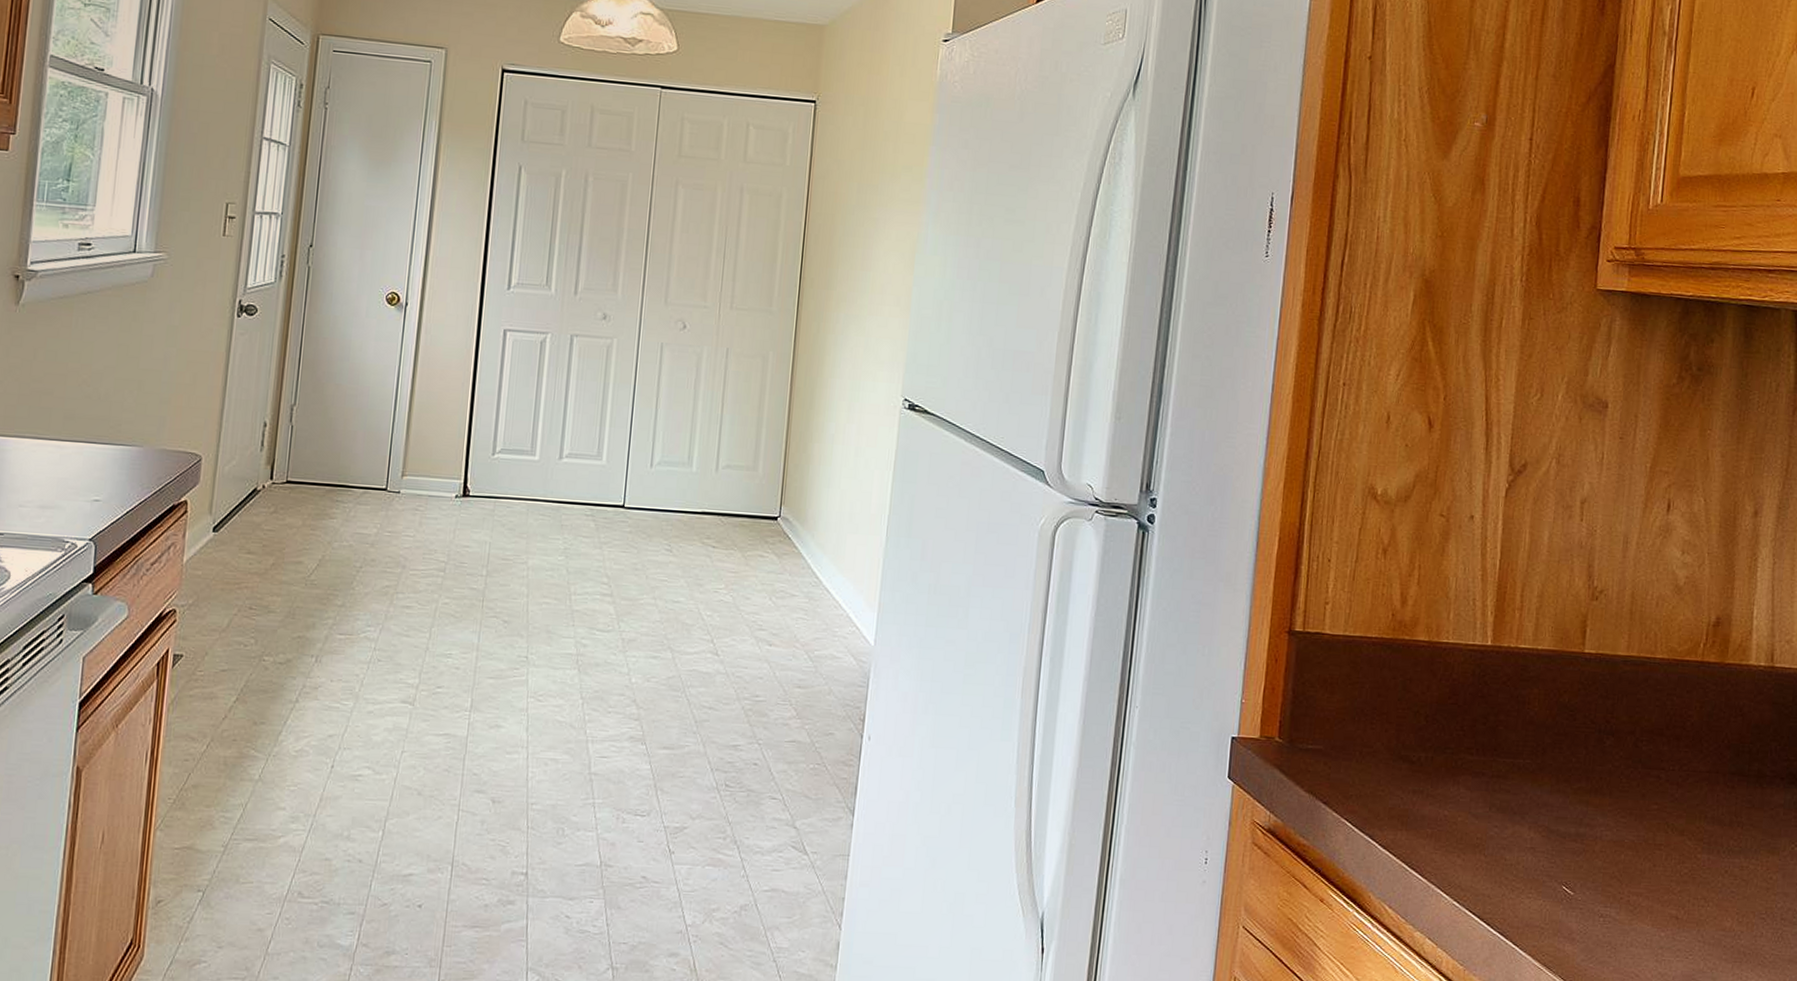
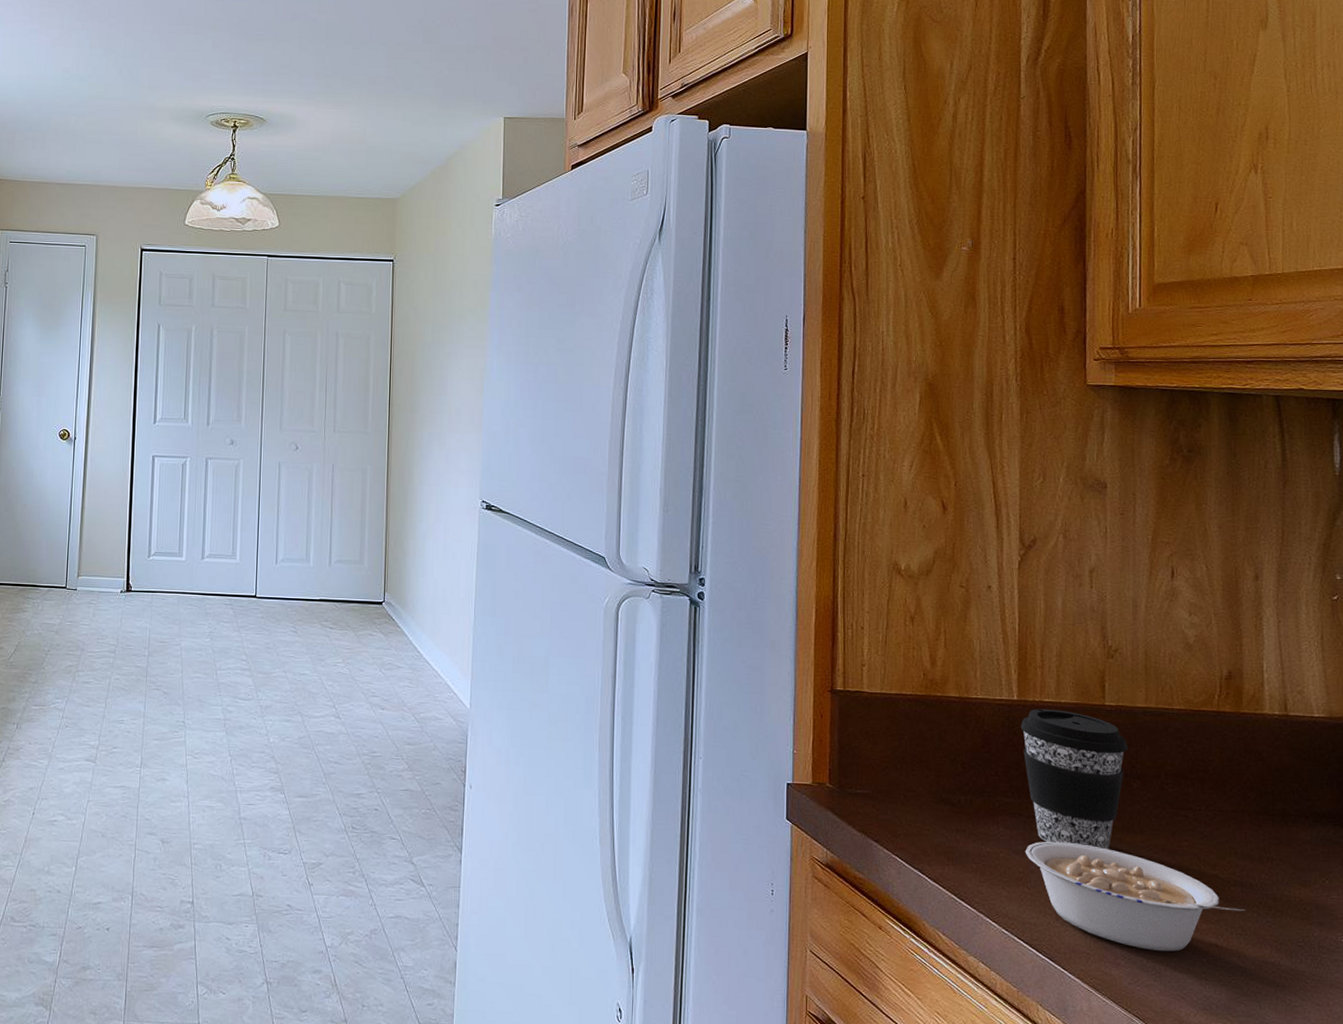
legume: none [1485,803,1710,926] -> present [1025,841,1245,952]
coffee cup: none [1492,655,1605,814] -> present [1021,708,1128,850]

